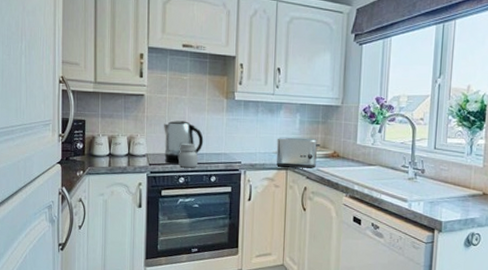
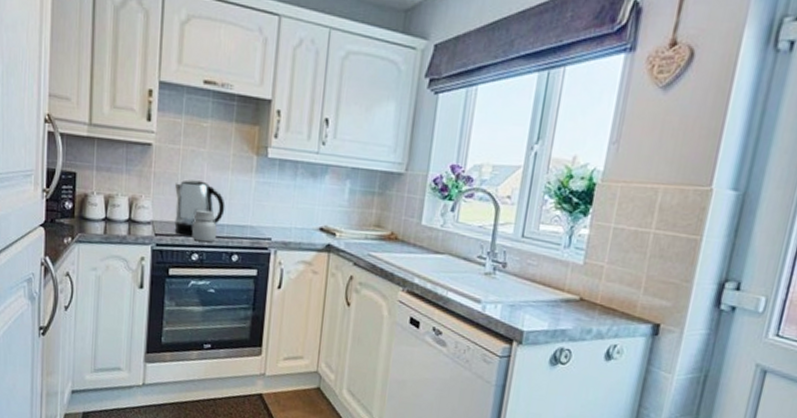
toaster: present [276,137,320,169] -> none [315,209,374,253]

